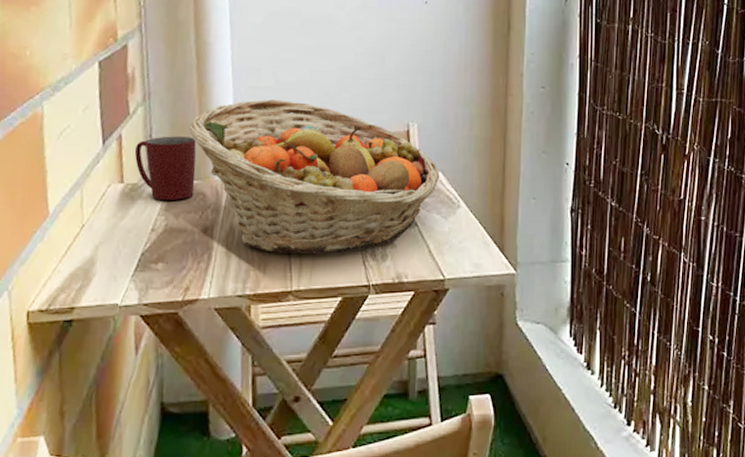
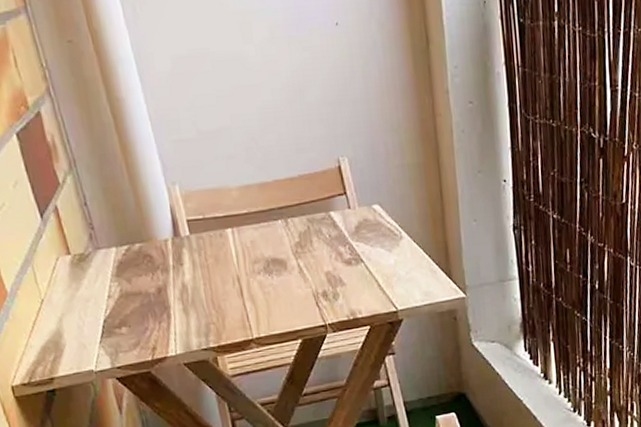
mug: present [134,136,196,200] -> none [73,200,141,267]
fruit basket: present [189,98,440,255] -> none [120,150,379,305]

